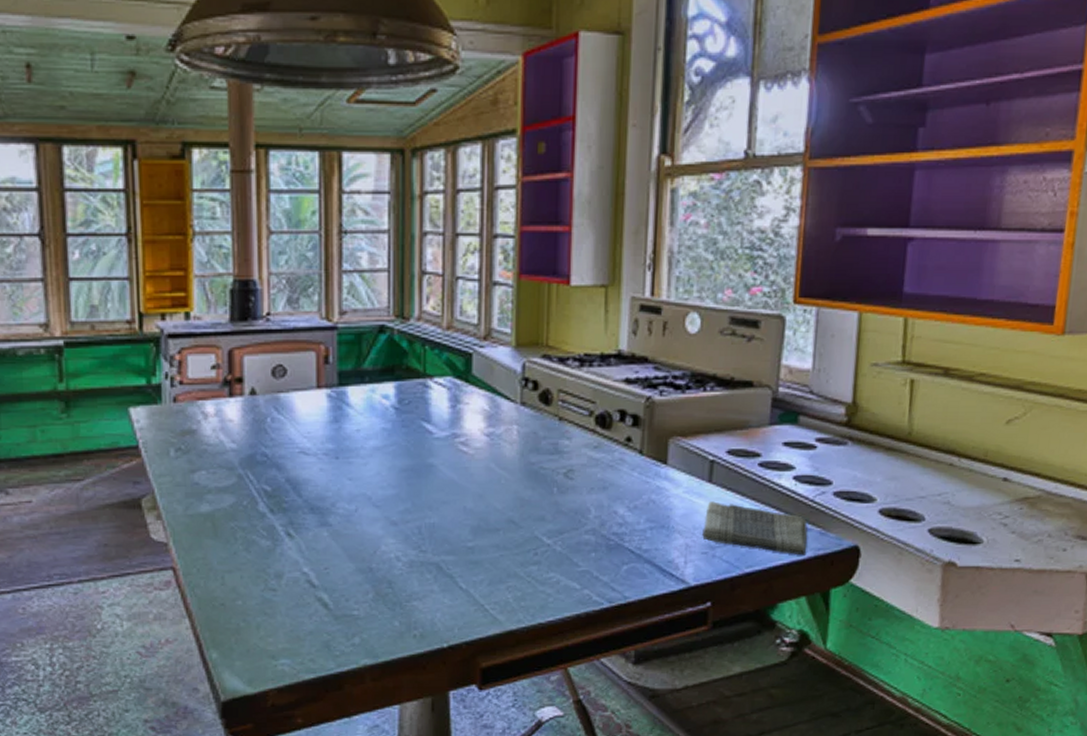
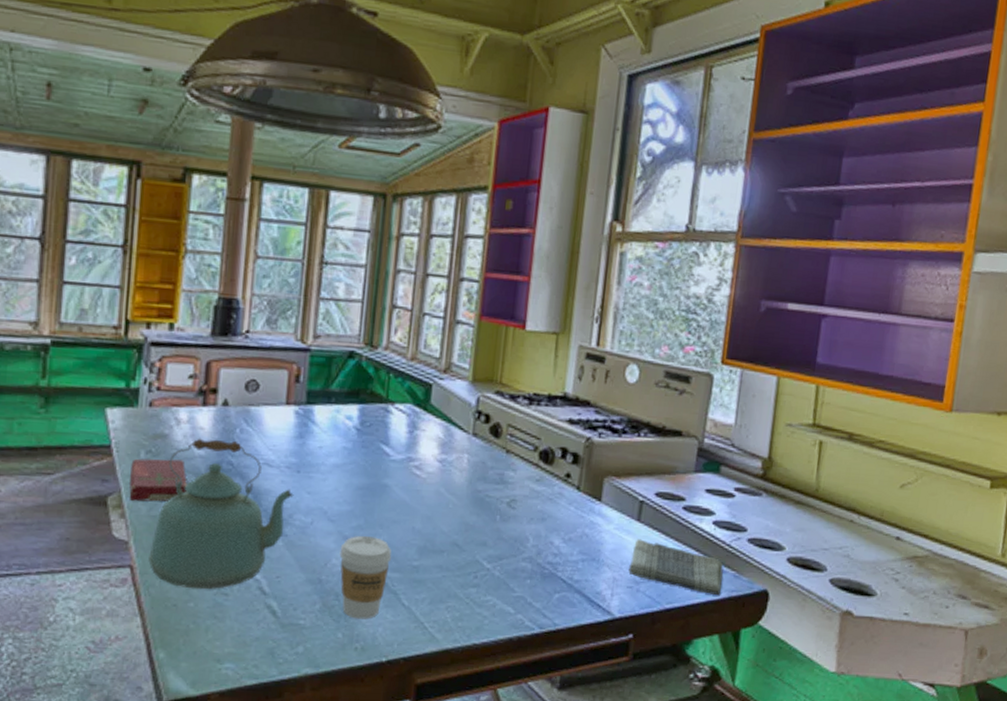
book: none [161,455,223,502] -> present [129,458,188,502]
kettle: none [190,430,335,587] -> present [148,438,294,590]
coffee cup: none [388,519,444,606] -> present [339,535,392,619]

